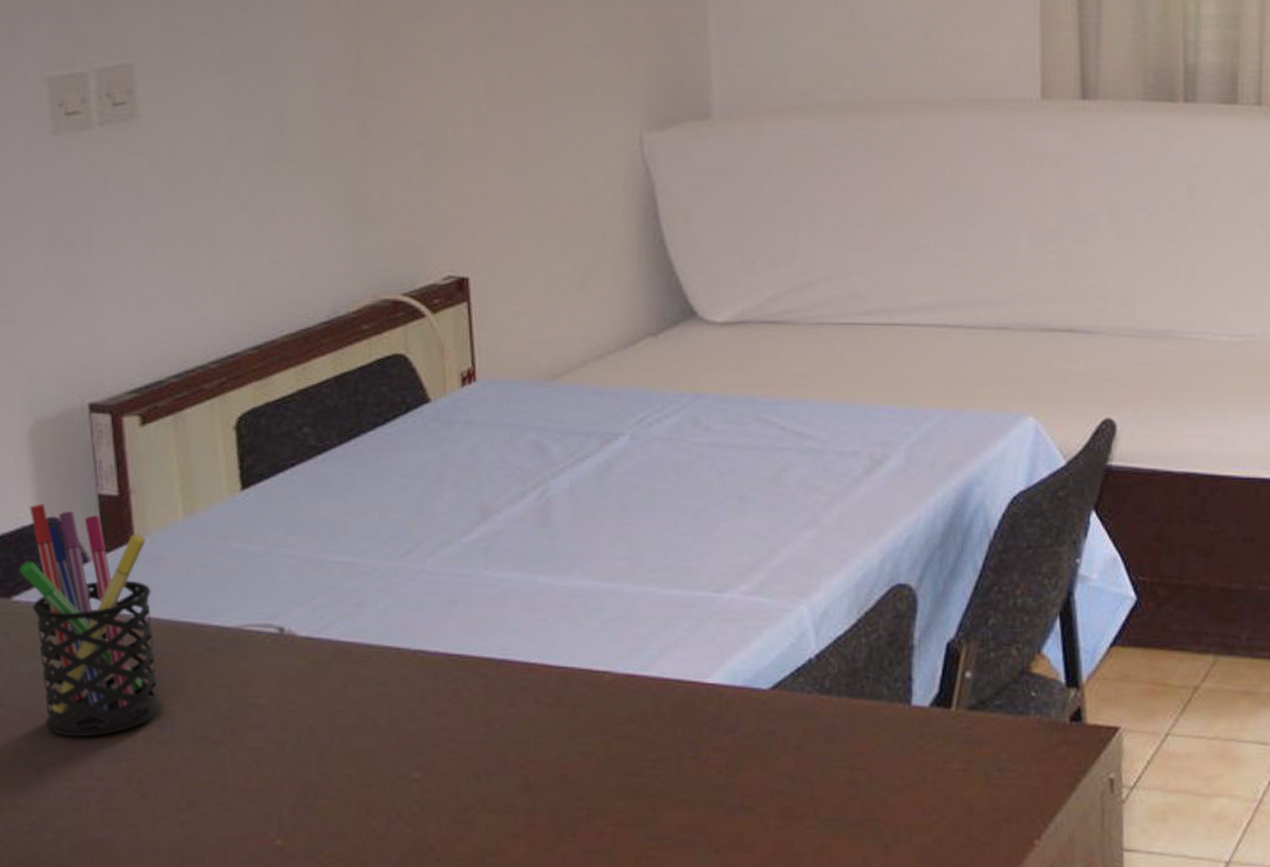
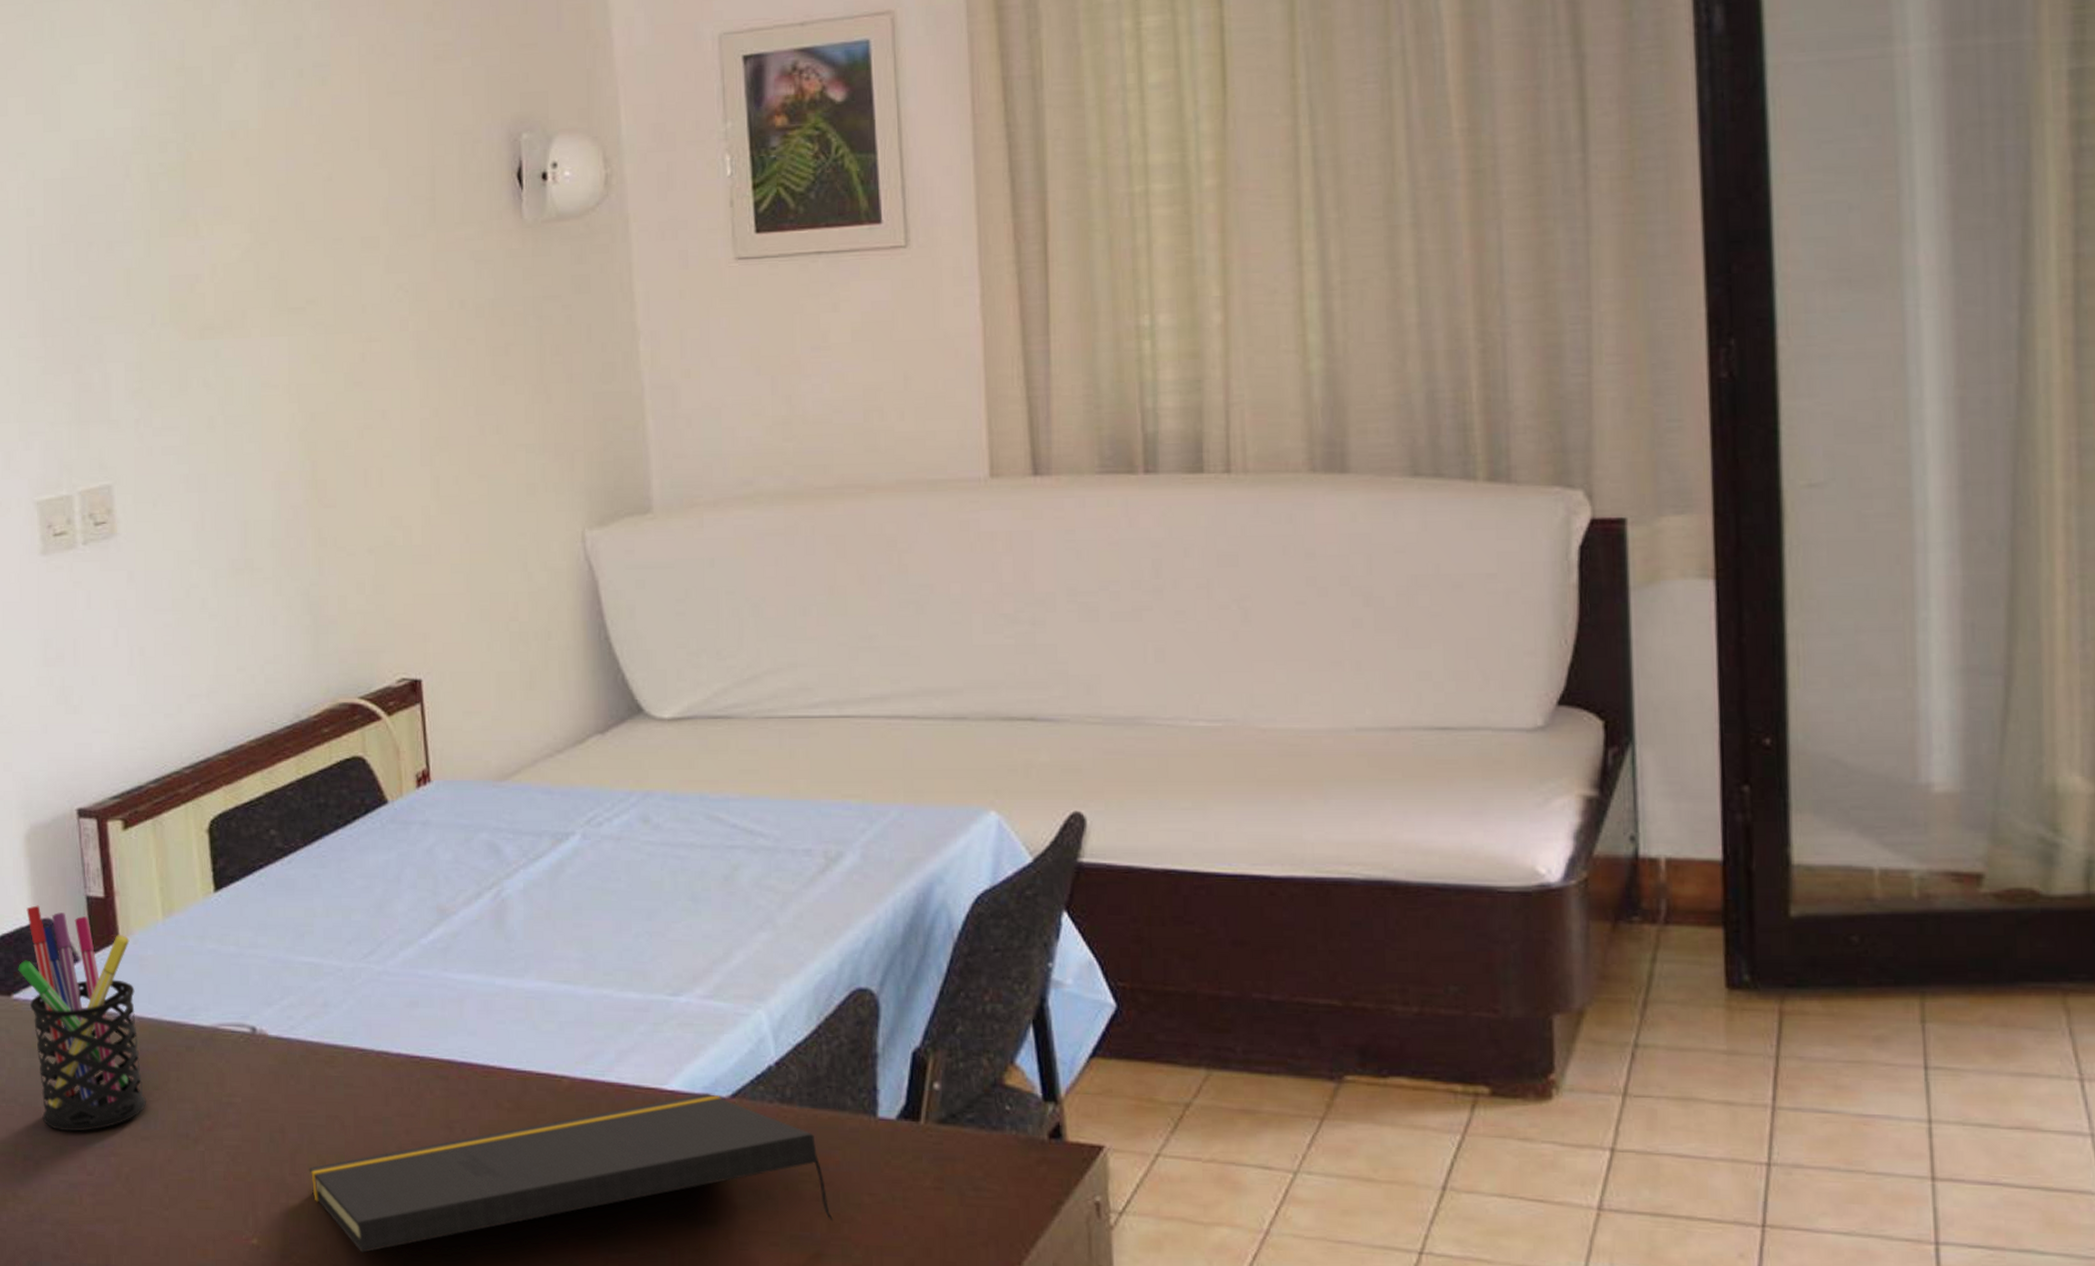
notepad: none [338,685,866,850] -> present [308,1093,833,1253]

